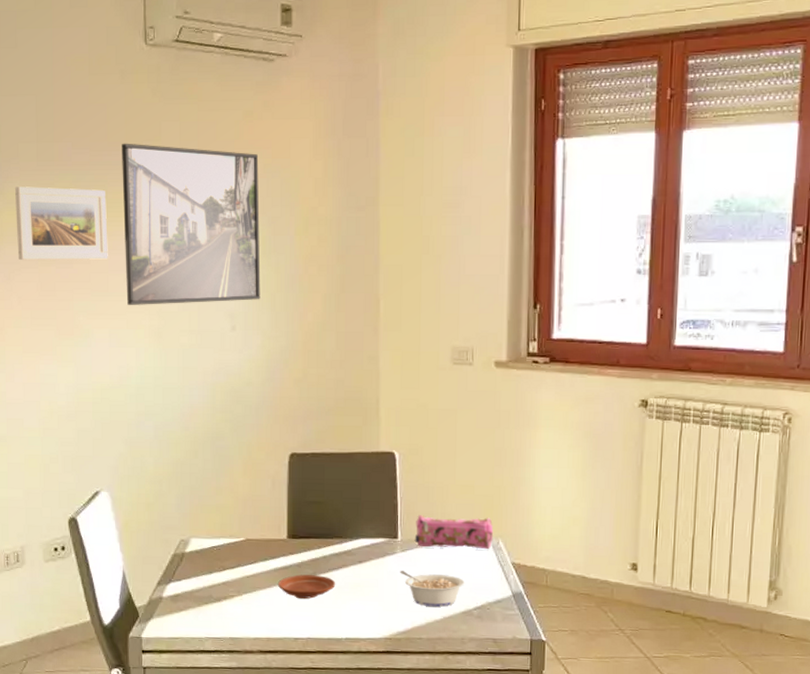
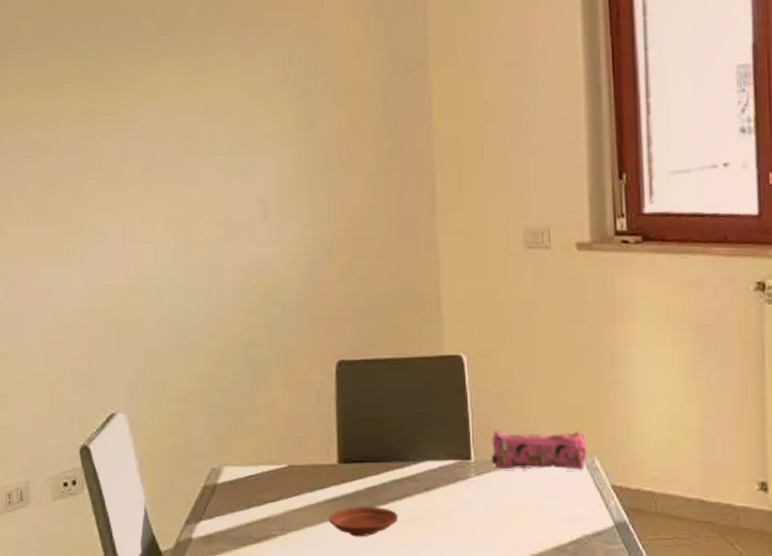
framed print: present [15,186,108,261] -> none [14,65,120,150]
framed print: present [122,143,261,305] -> none [132,12,296,195]
legume: present [400,571,465,607] -> none [475,499,556,542]

